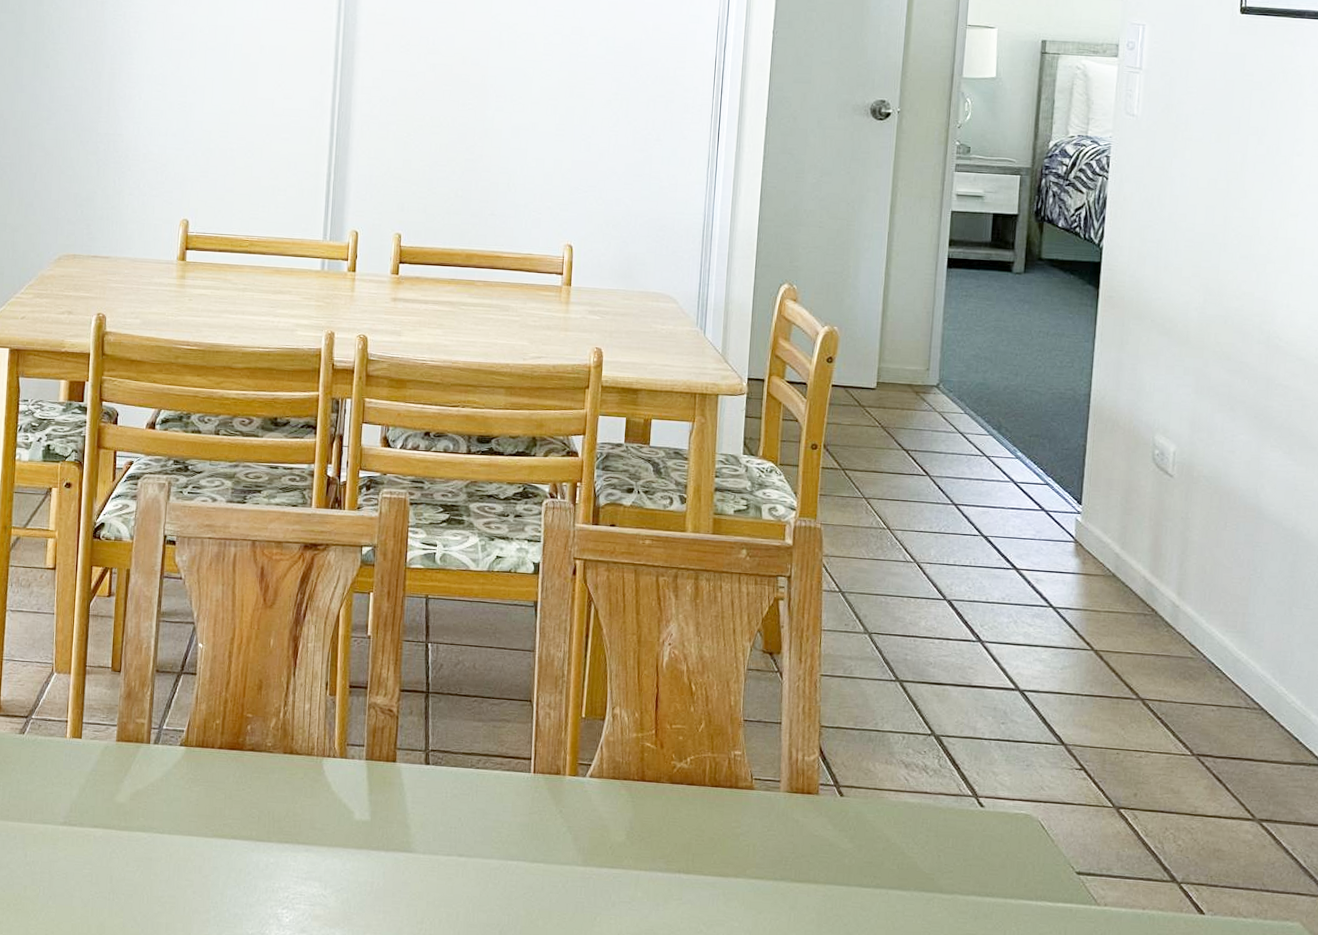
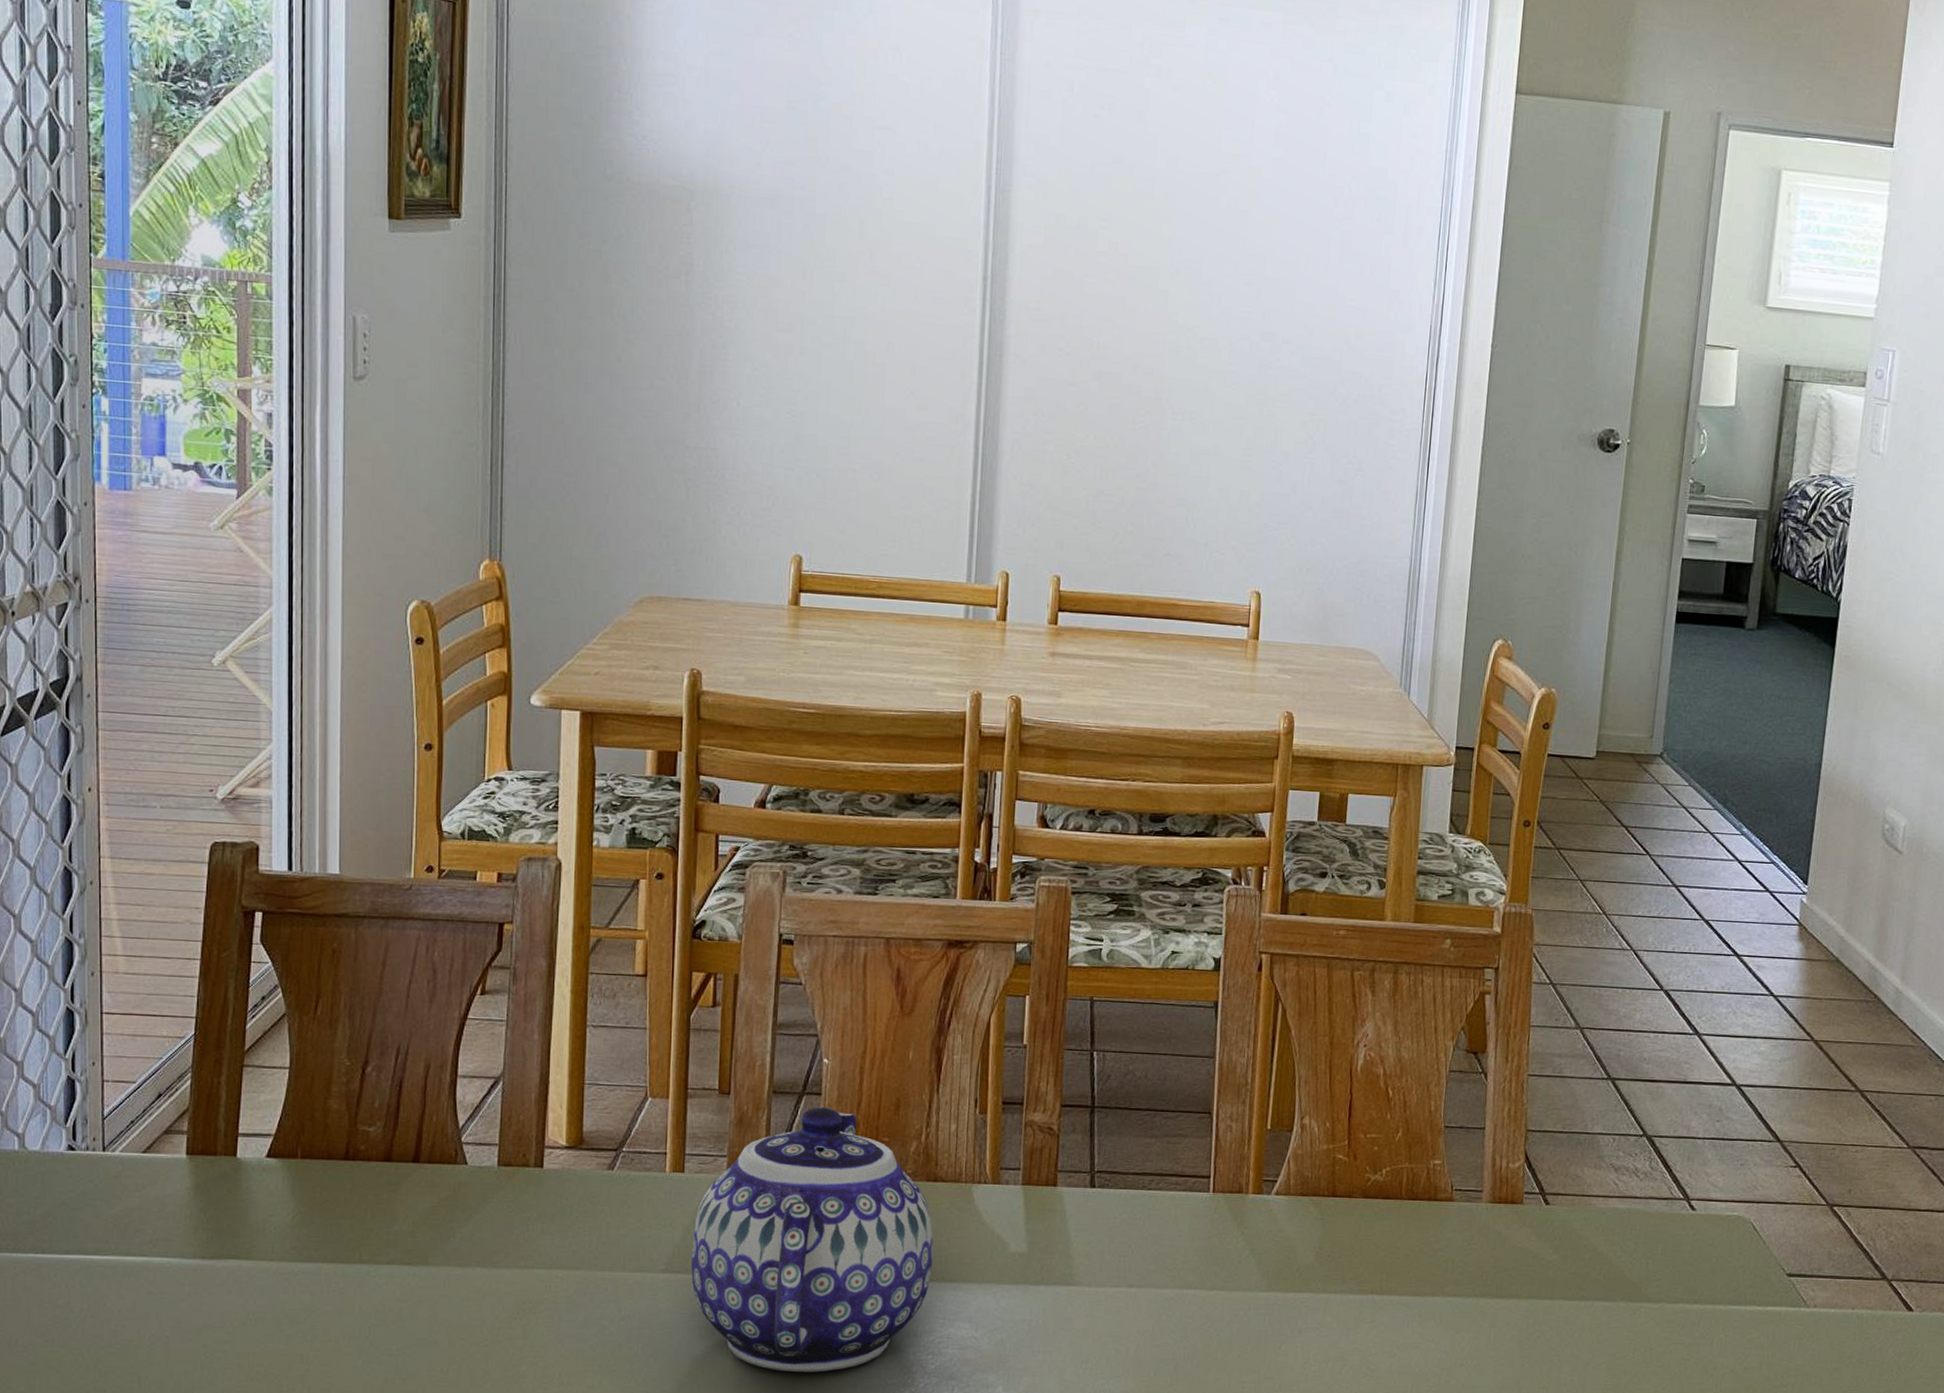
teapot: none [85,685,289,920] -> present [691,1107,933,1372]

